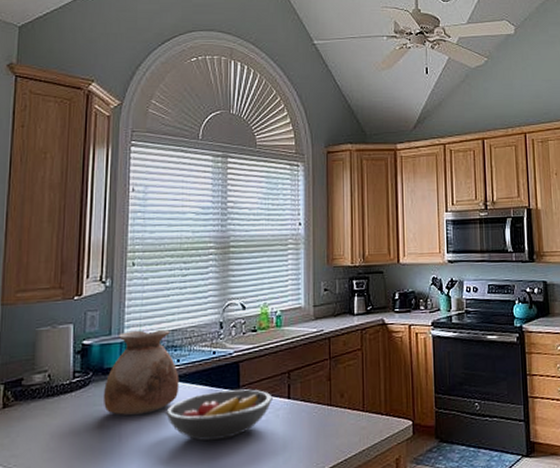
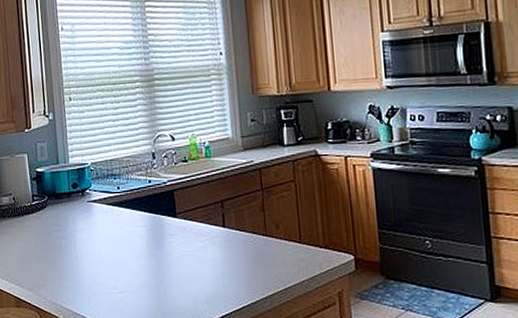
vase: present [103,329,180,415] -> none [58,158,122,235]
fruit bowl: present [164,389,273,441] -> none [111,217,208,263]

